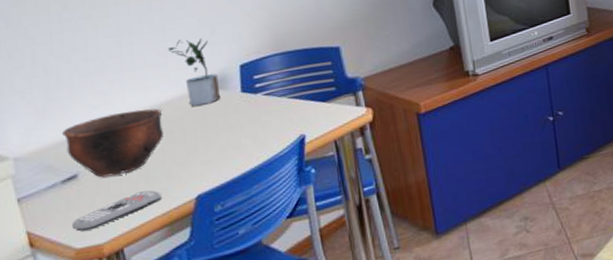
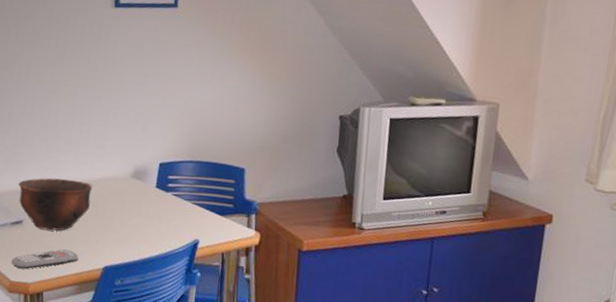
potted plant: present [168,38,221,107] -> none [107,128,141,191]

